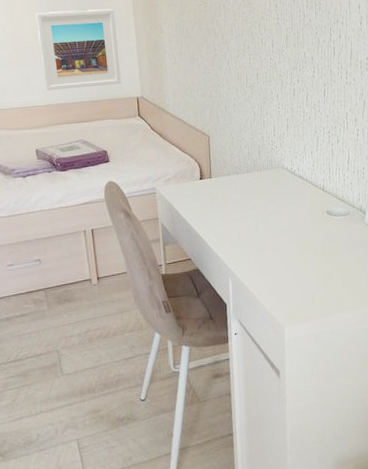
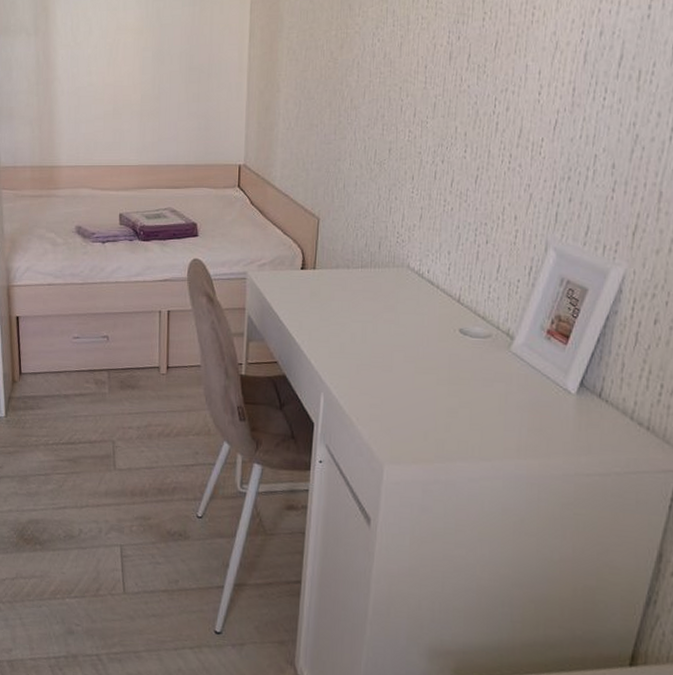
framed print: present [35,8,121,91] -> none [139,61,226,150]

